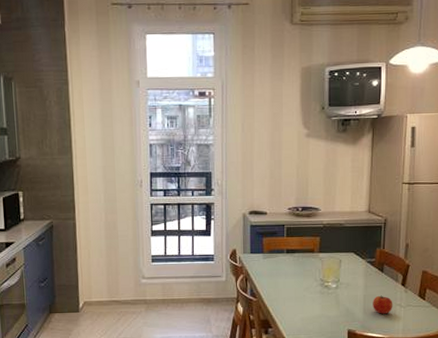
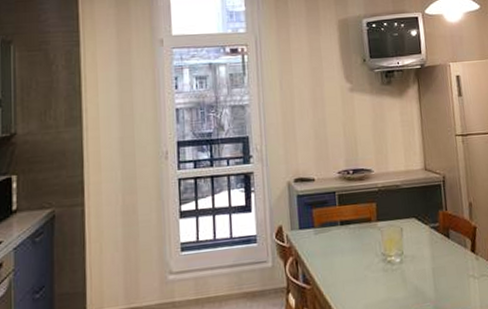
fruit: present [373,295,393,314] -> none [443,266,466,290]

